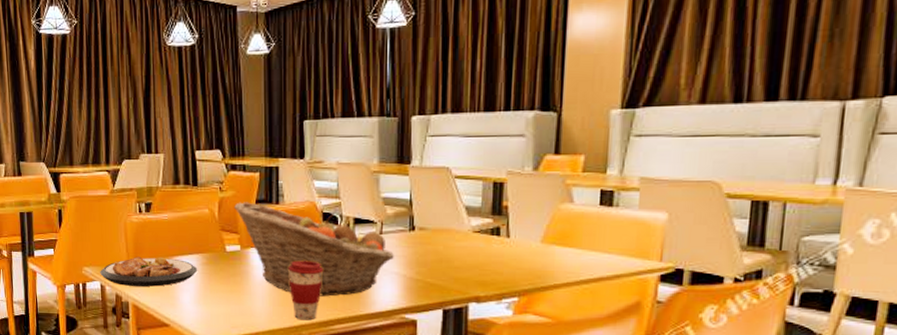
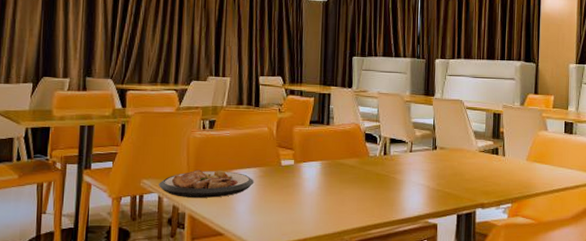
fruit basket: present [234,202,394,297] -> none [291,122,421,205]
coffee cup: present [288,260,324,321] -> none [335,174,365,227]

